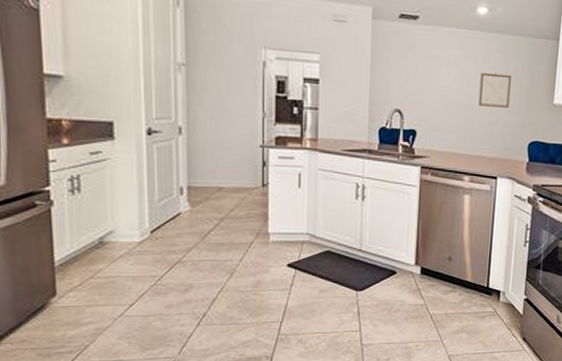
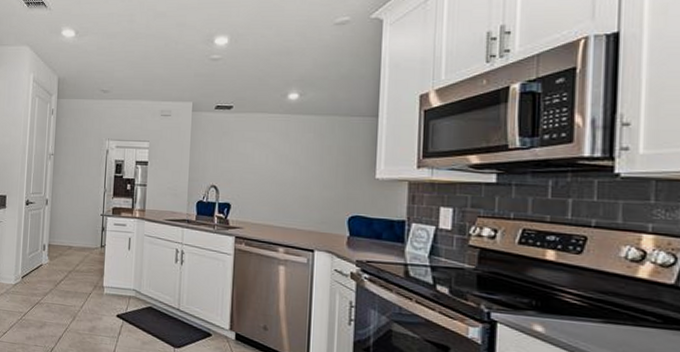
wall art: present [478,72,511,108] -> none [292,151,326,183]

